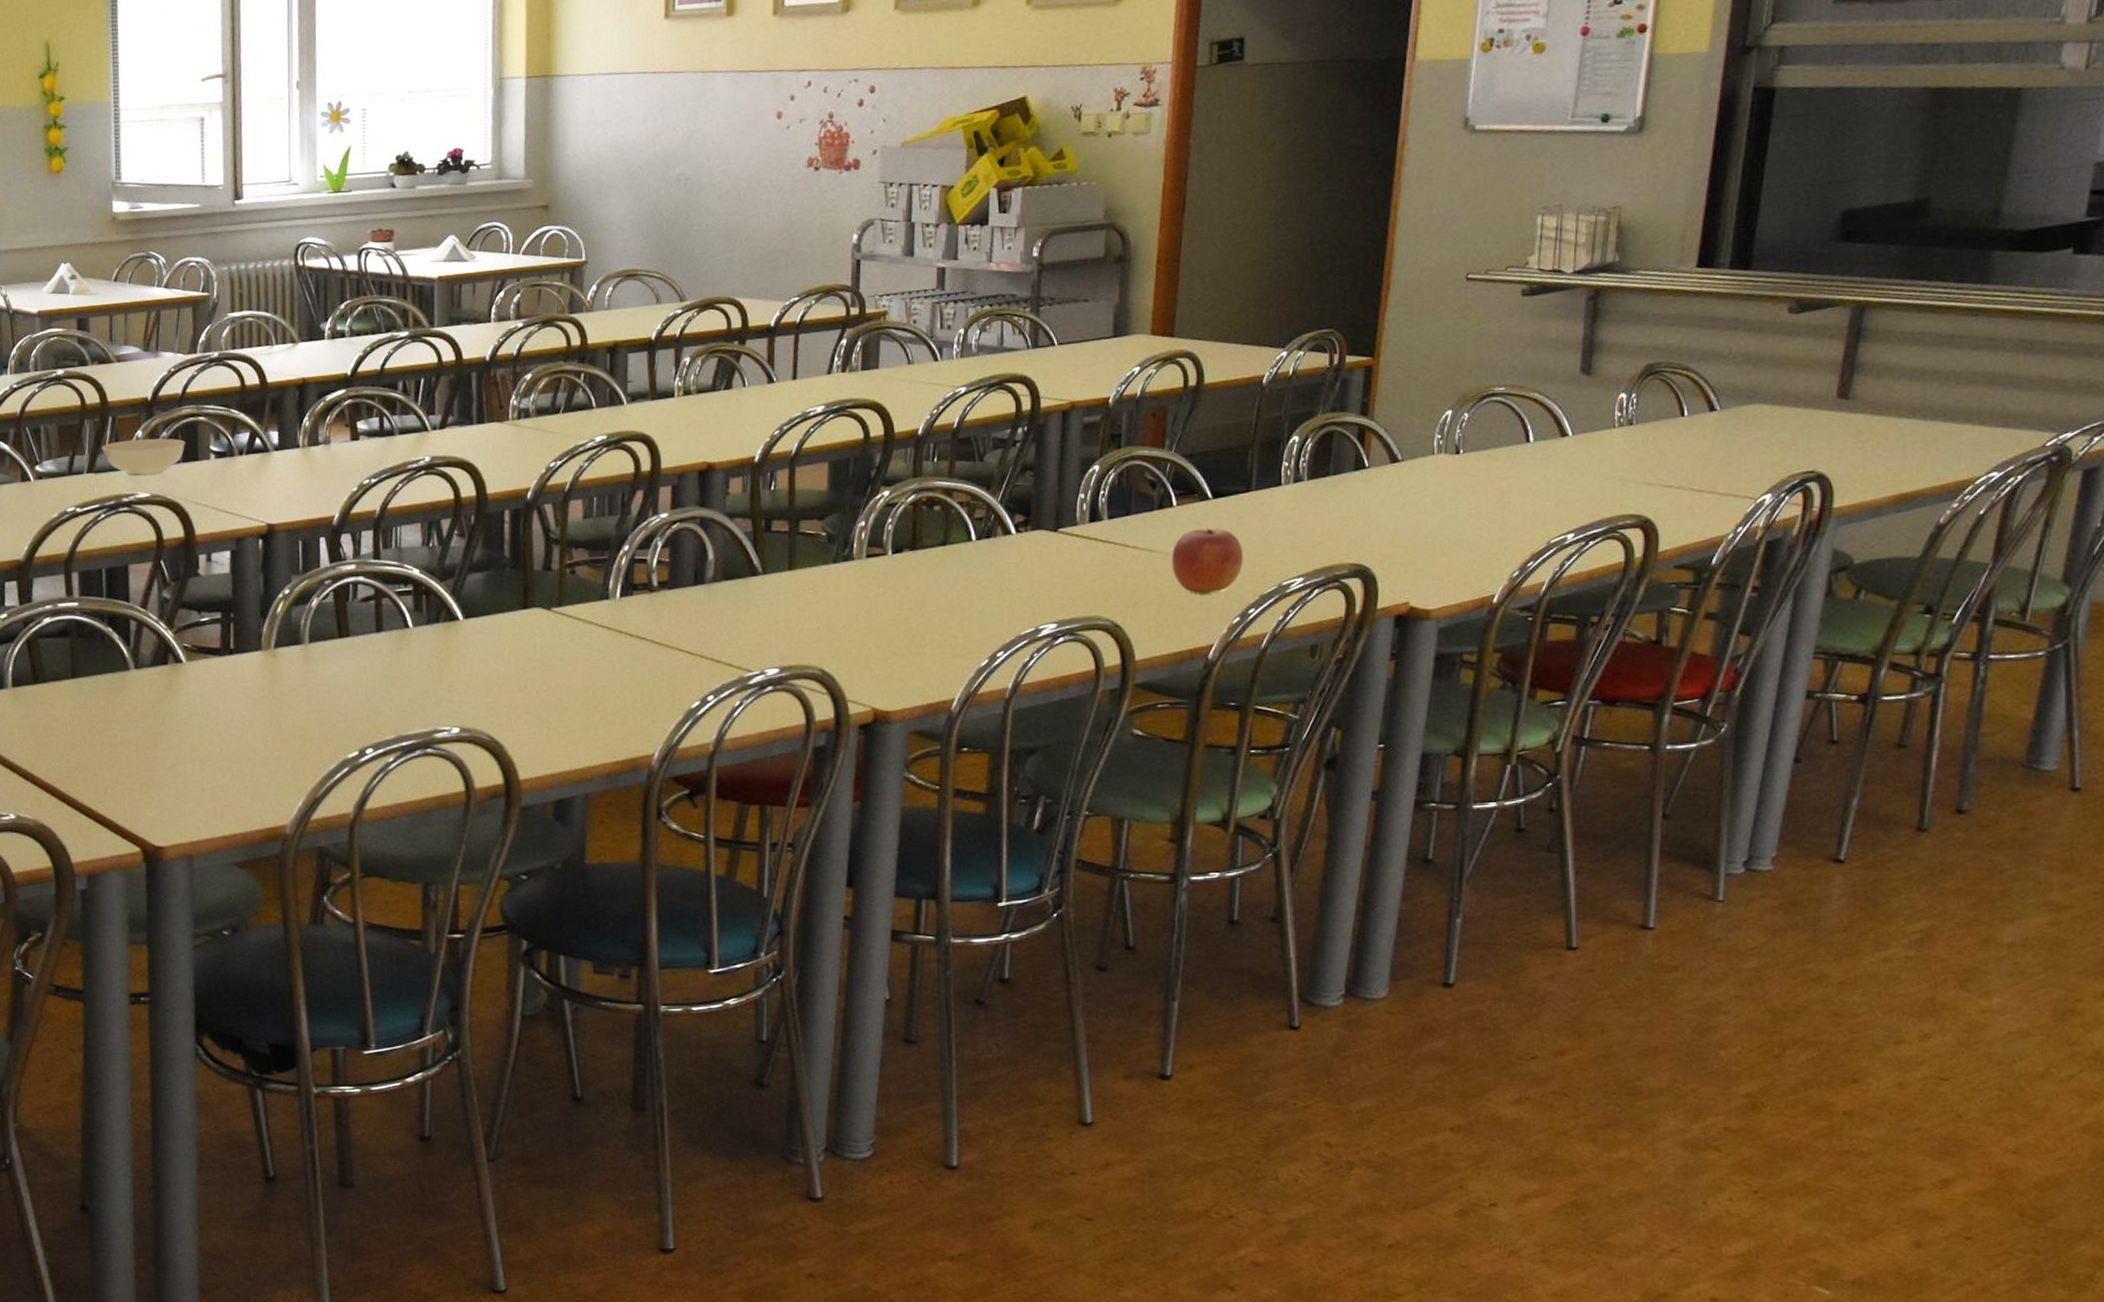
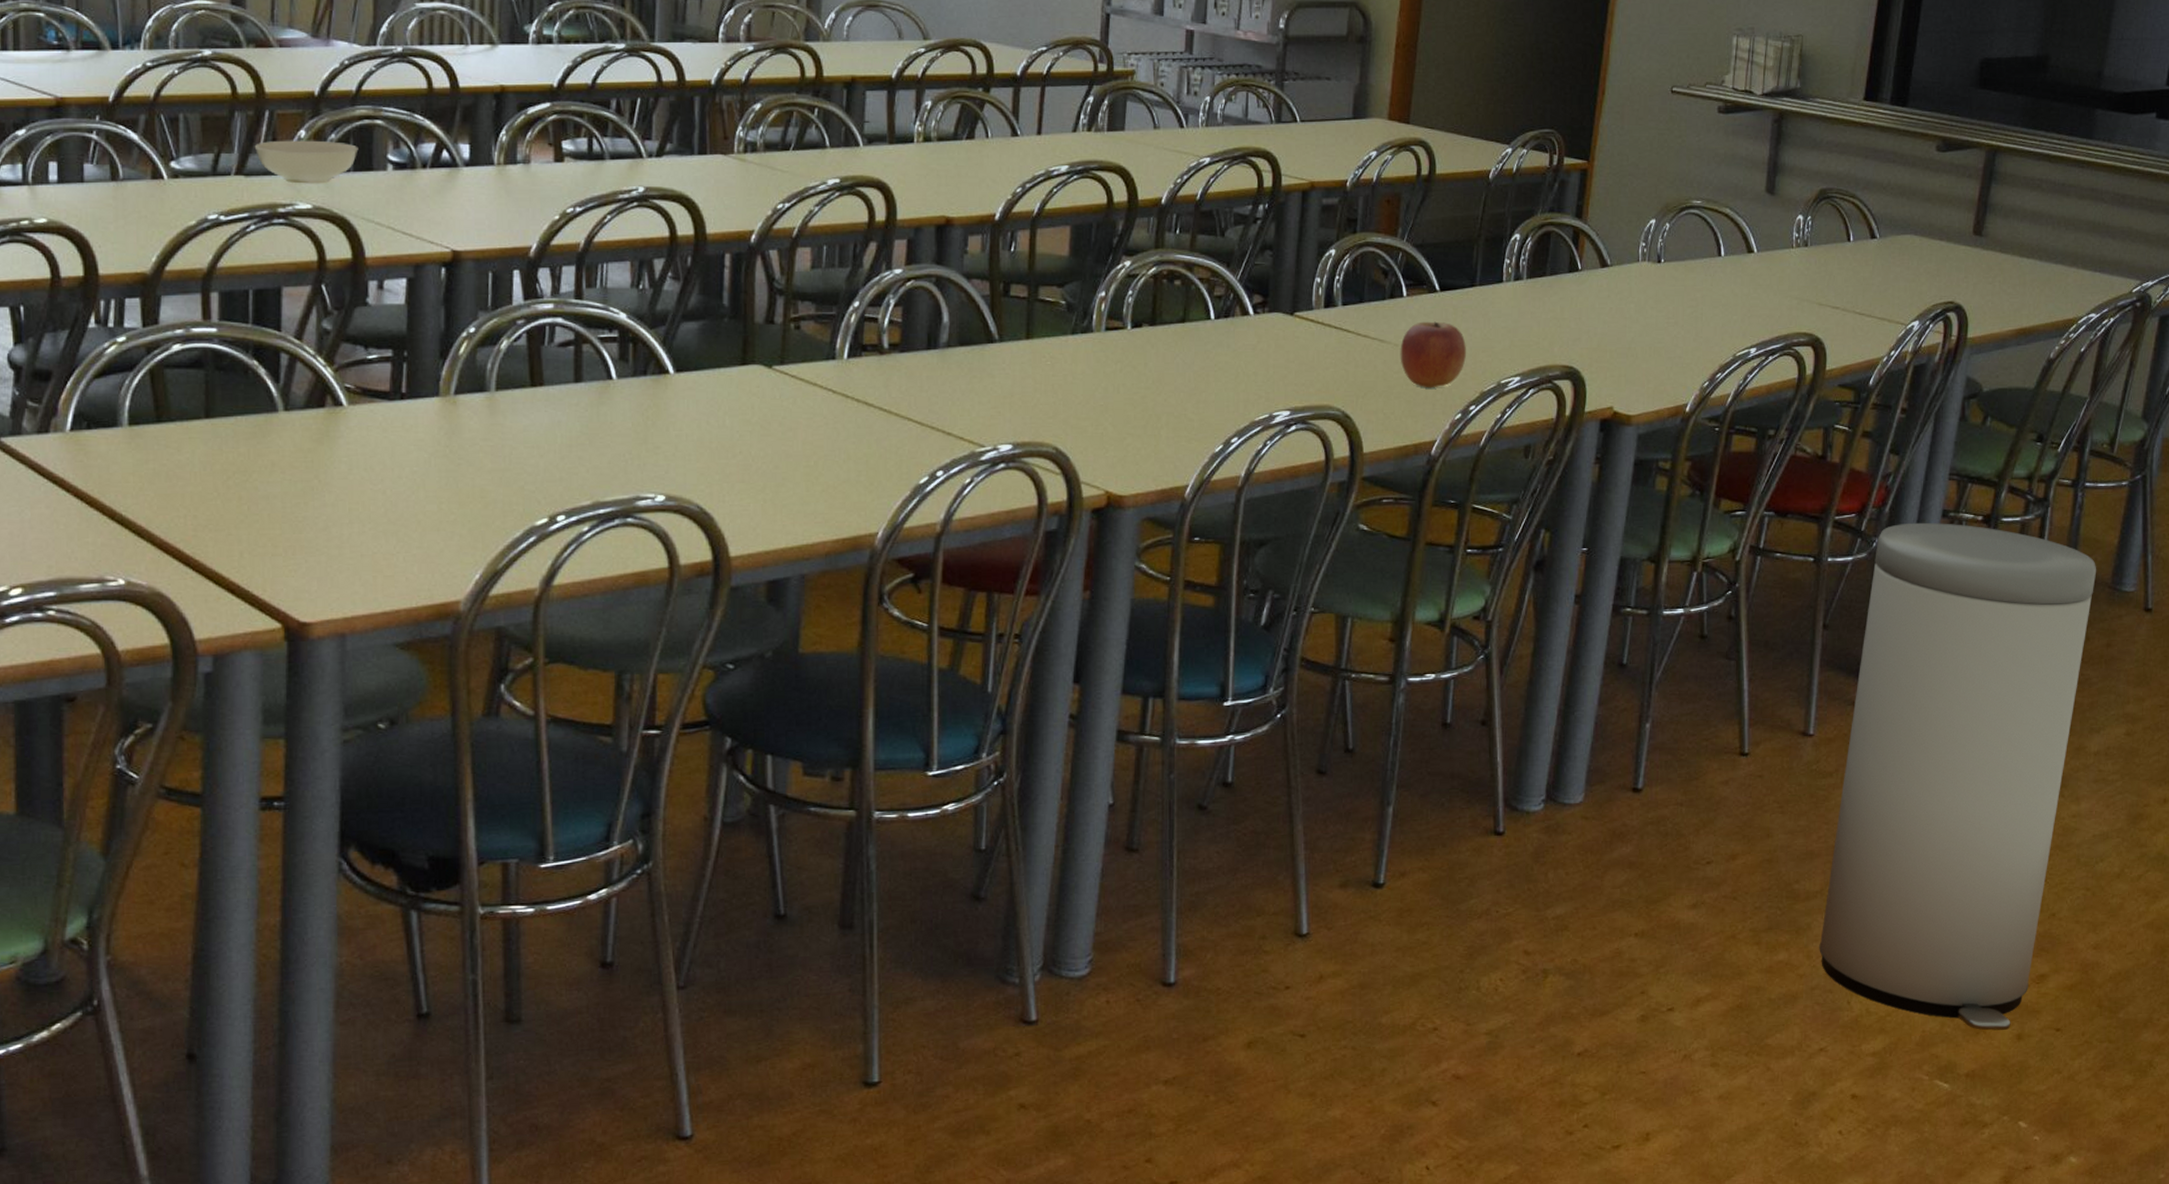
pedal bin: none [1667,704,2007,1237] -> present [1819,522,2097,1031]

